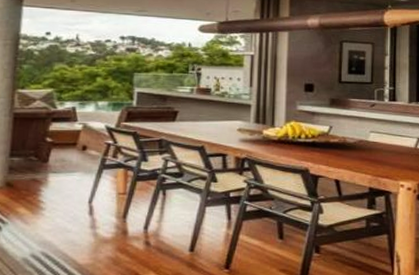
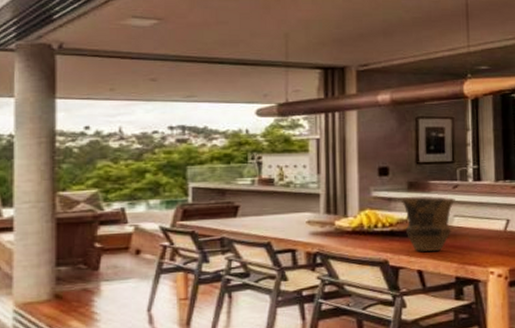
vase: none [323,111,372,164] -> present [400,196,455,252]

